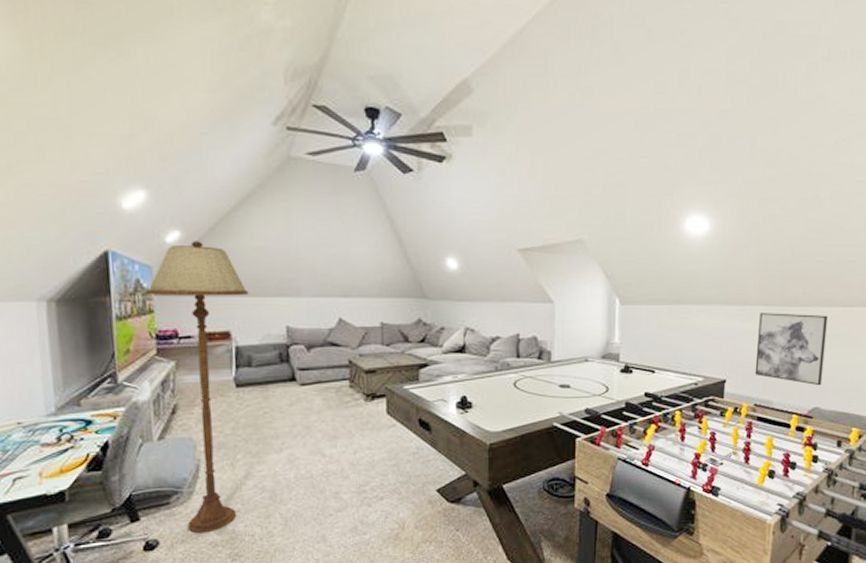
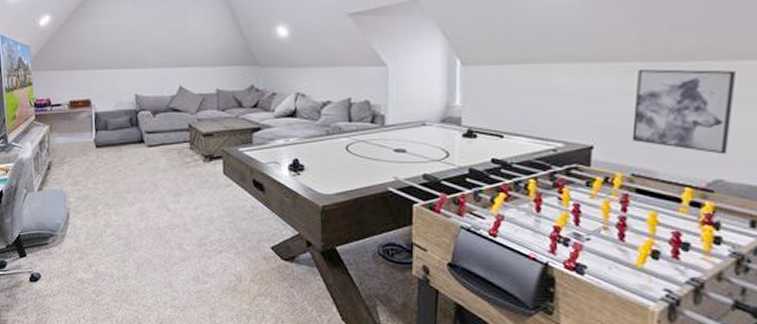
floor lamp: present [145,241,249,534] -> none [26,23,105,271]

